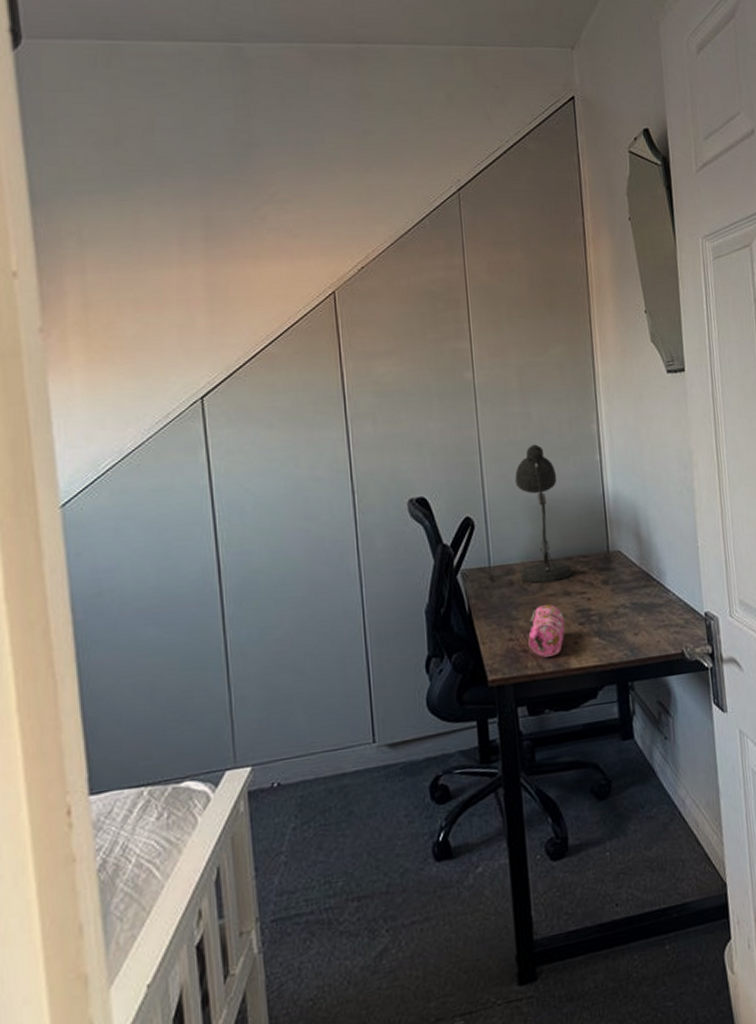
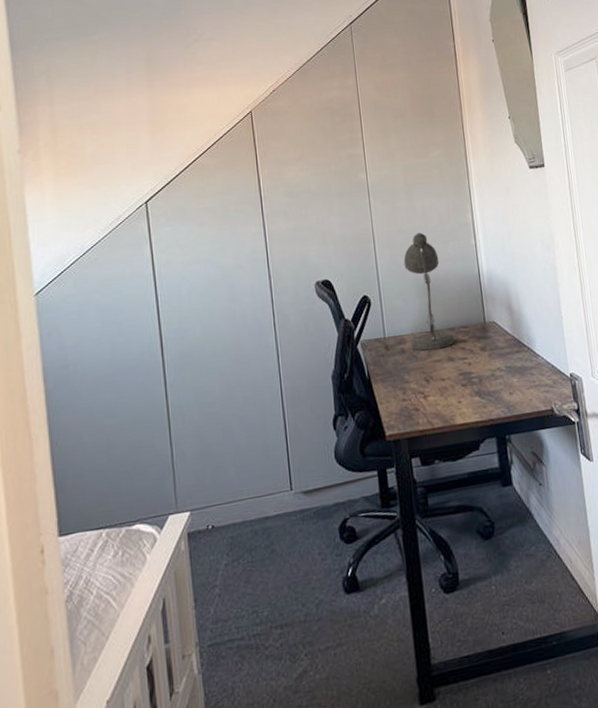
pencil case: present [528,604,566,658] -> none [419,369,451,415]

